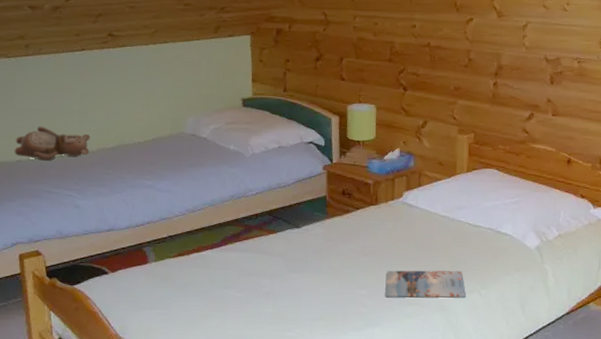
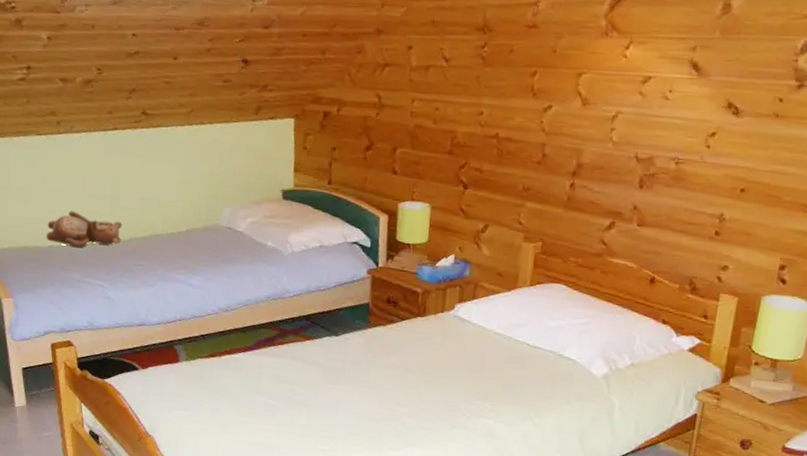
magazine: present [385,270,466,298] -> none [427,388,518,424]

